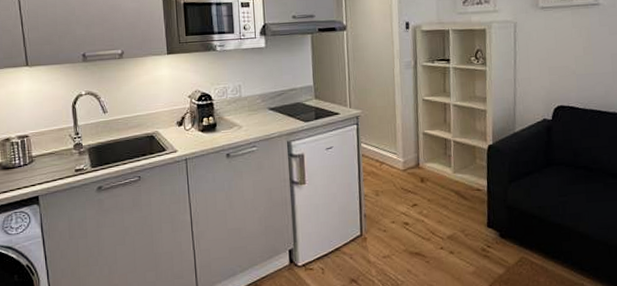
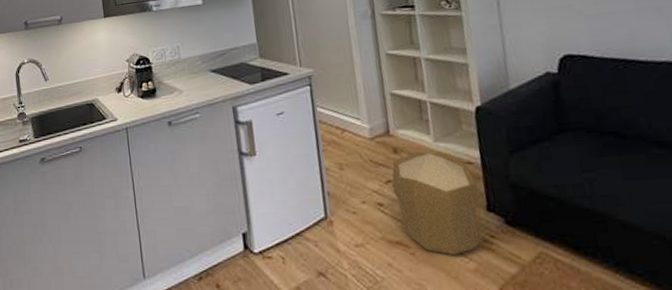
pouf: none [416,181,484,262] -> present [391,151,481,256]

